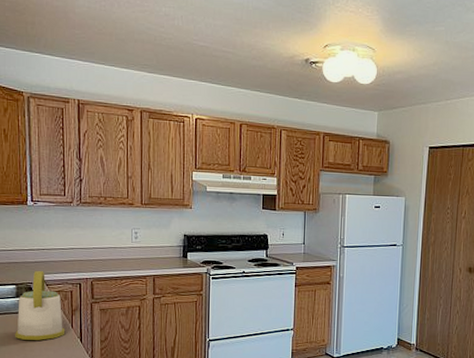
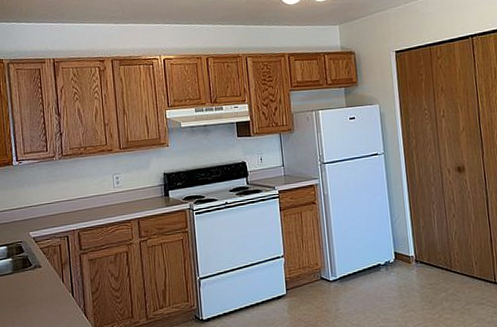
kettle: present [15,271,66,340] -> none [9,228,57,301]

